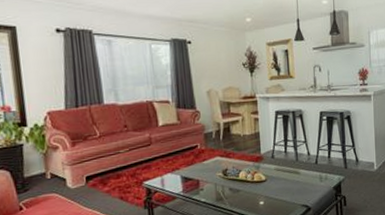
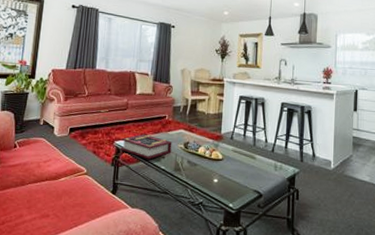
book: none [150,168,210,195] -> present [120,134,172,160]

